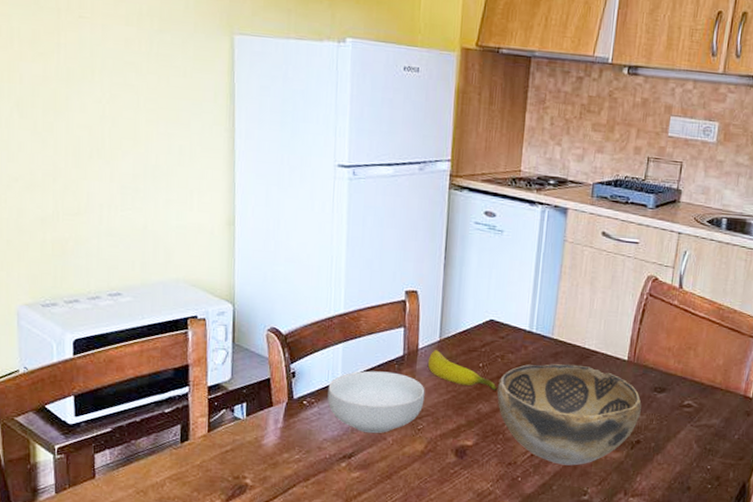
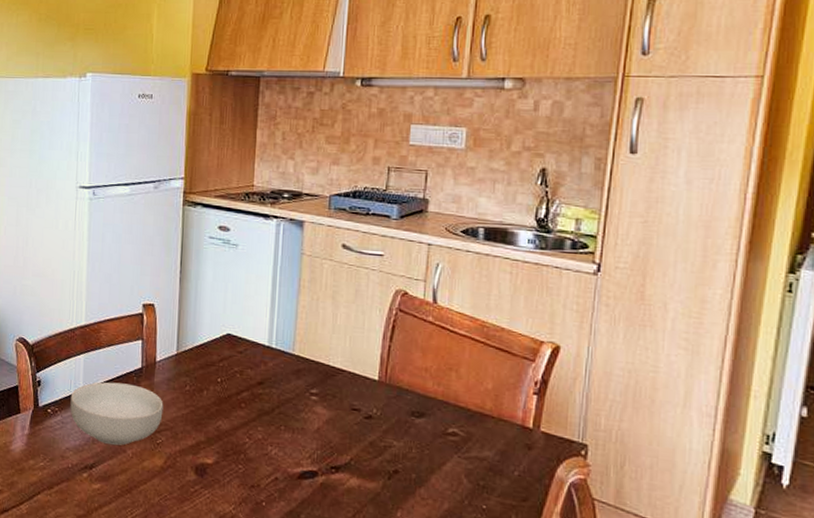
banana: present [427,350,498,391] -> none [165,363,238,408]
decorative bowl: present [496,364,642,466] -> none [236,381,397,494]

